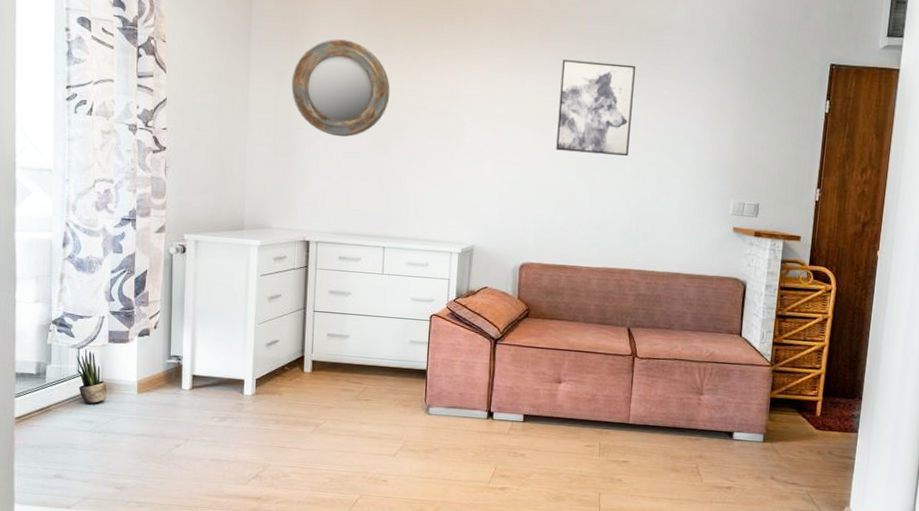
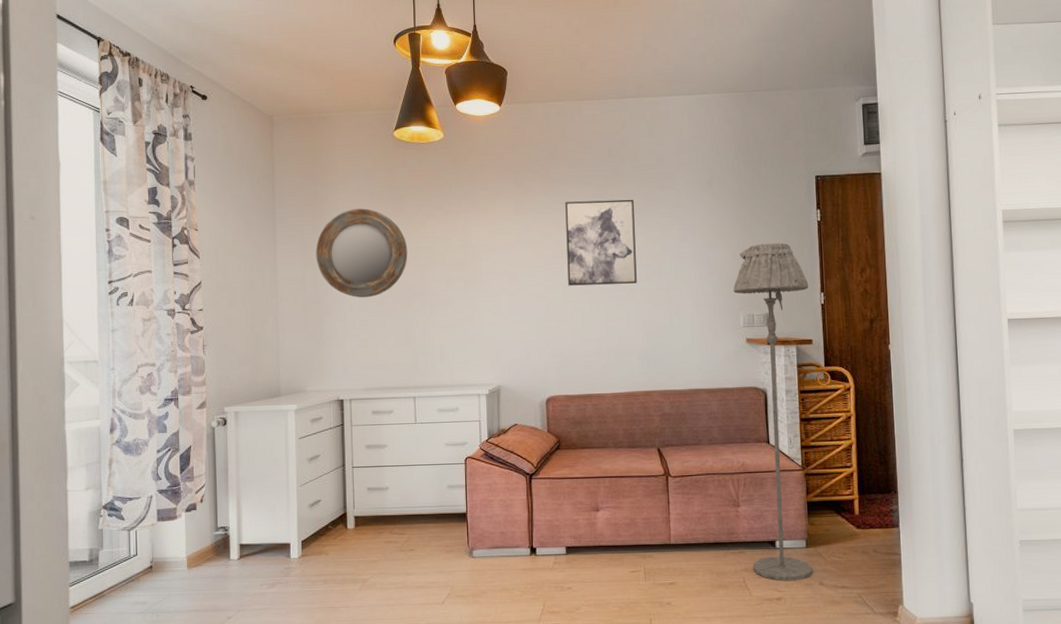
potted plant: present [76,351,107,404] -> none [127,532,158,585]
floor lamp: none [707,130,806,473] -> present [733,243,813,582]

